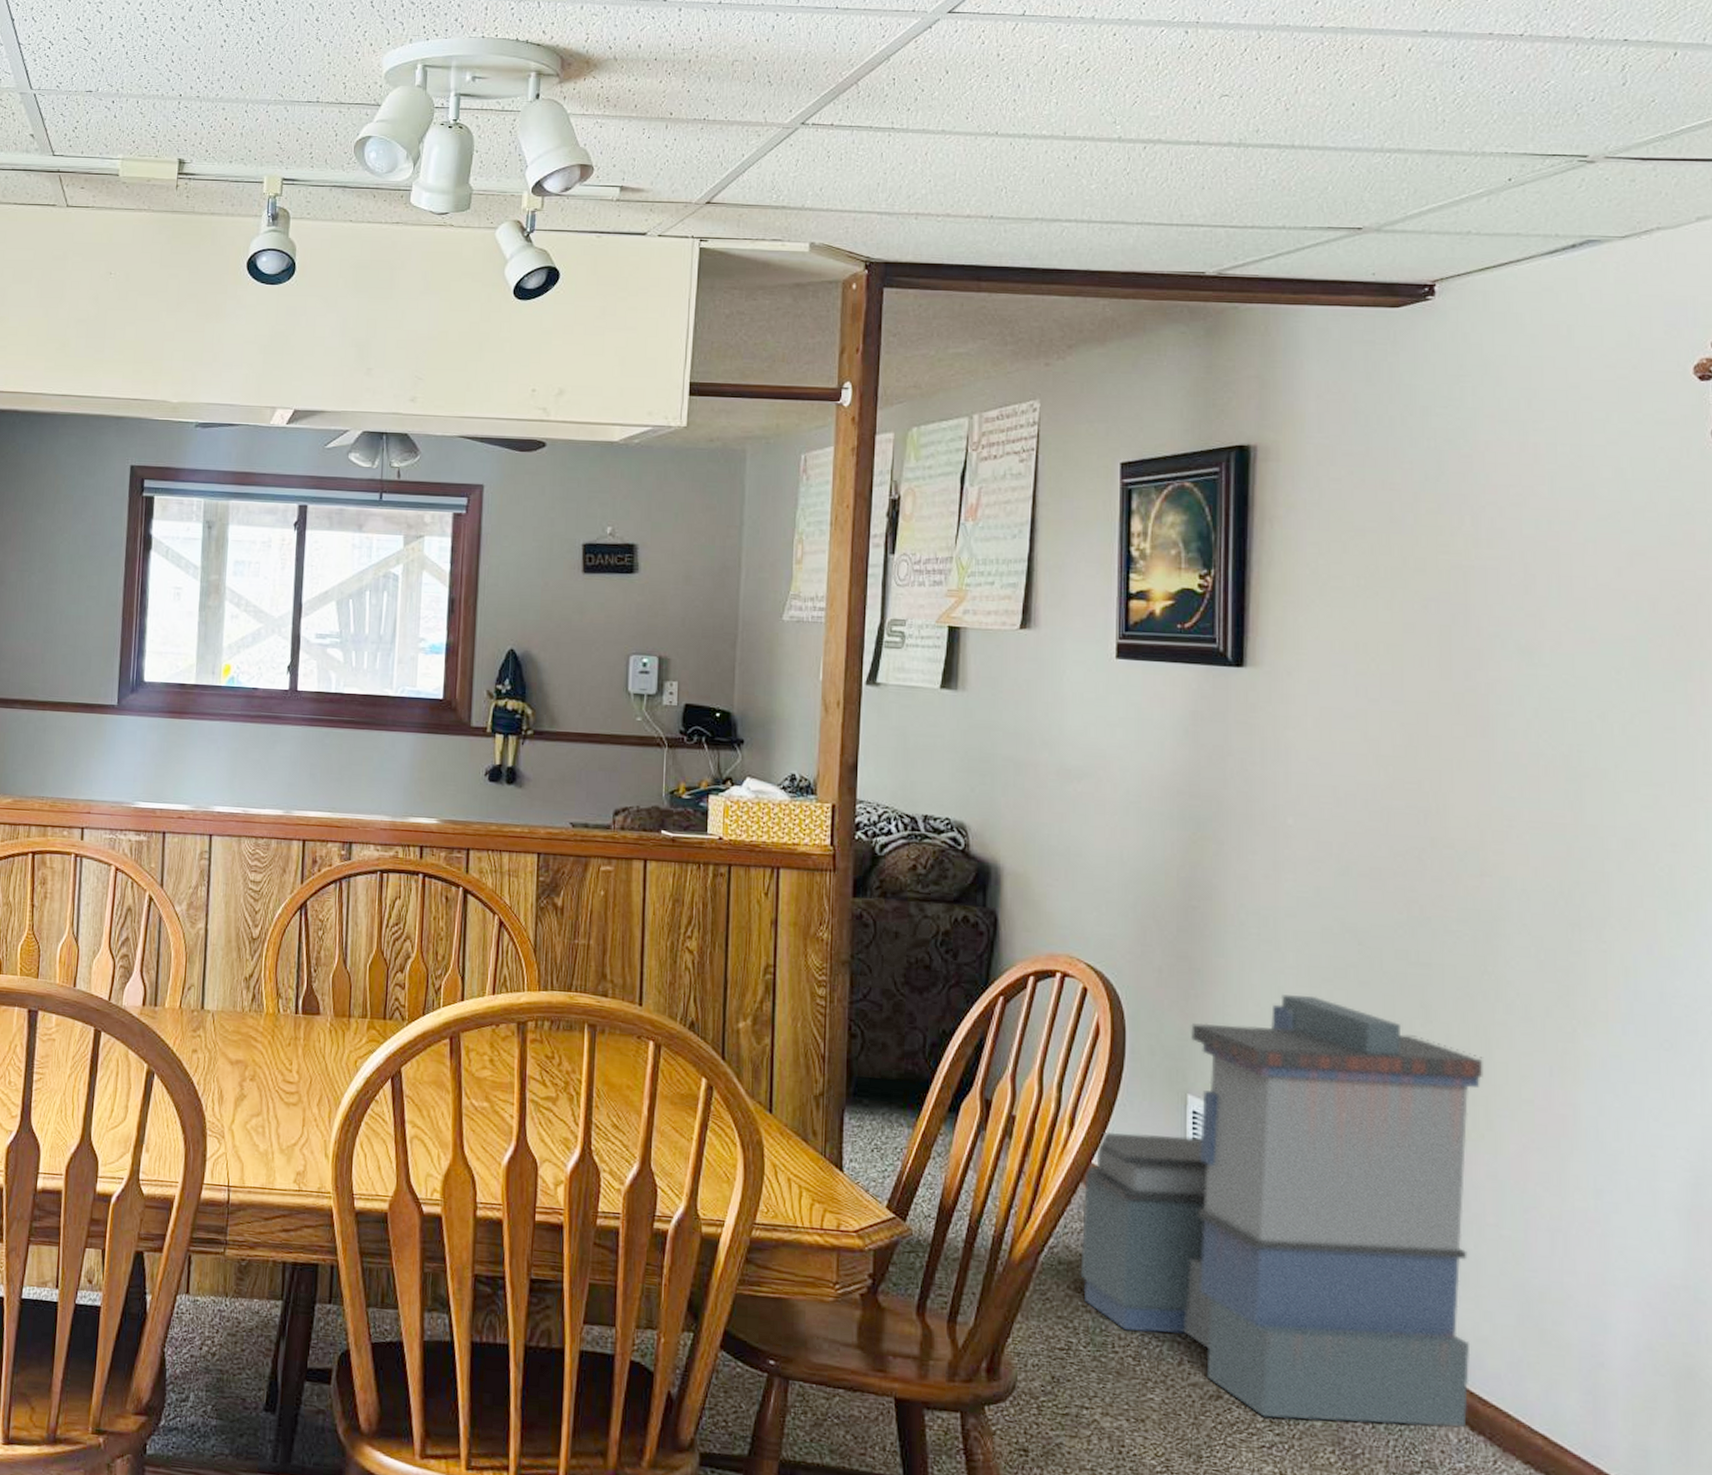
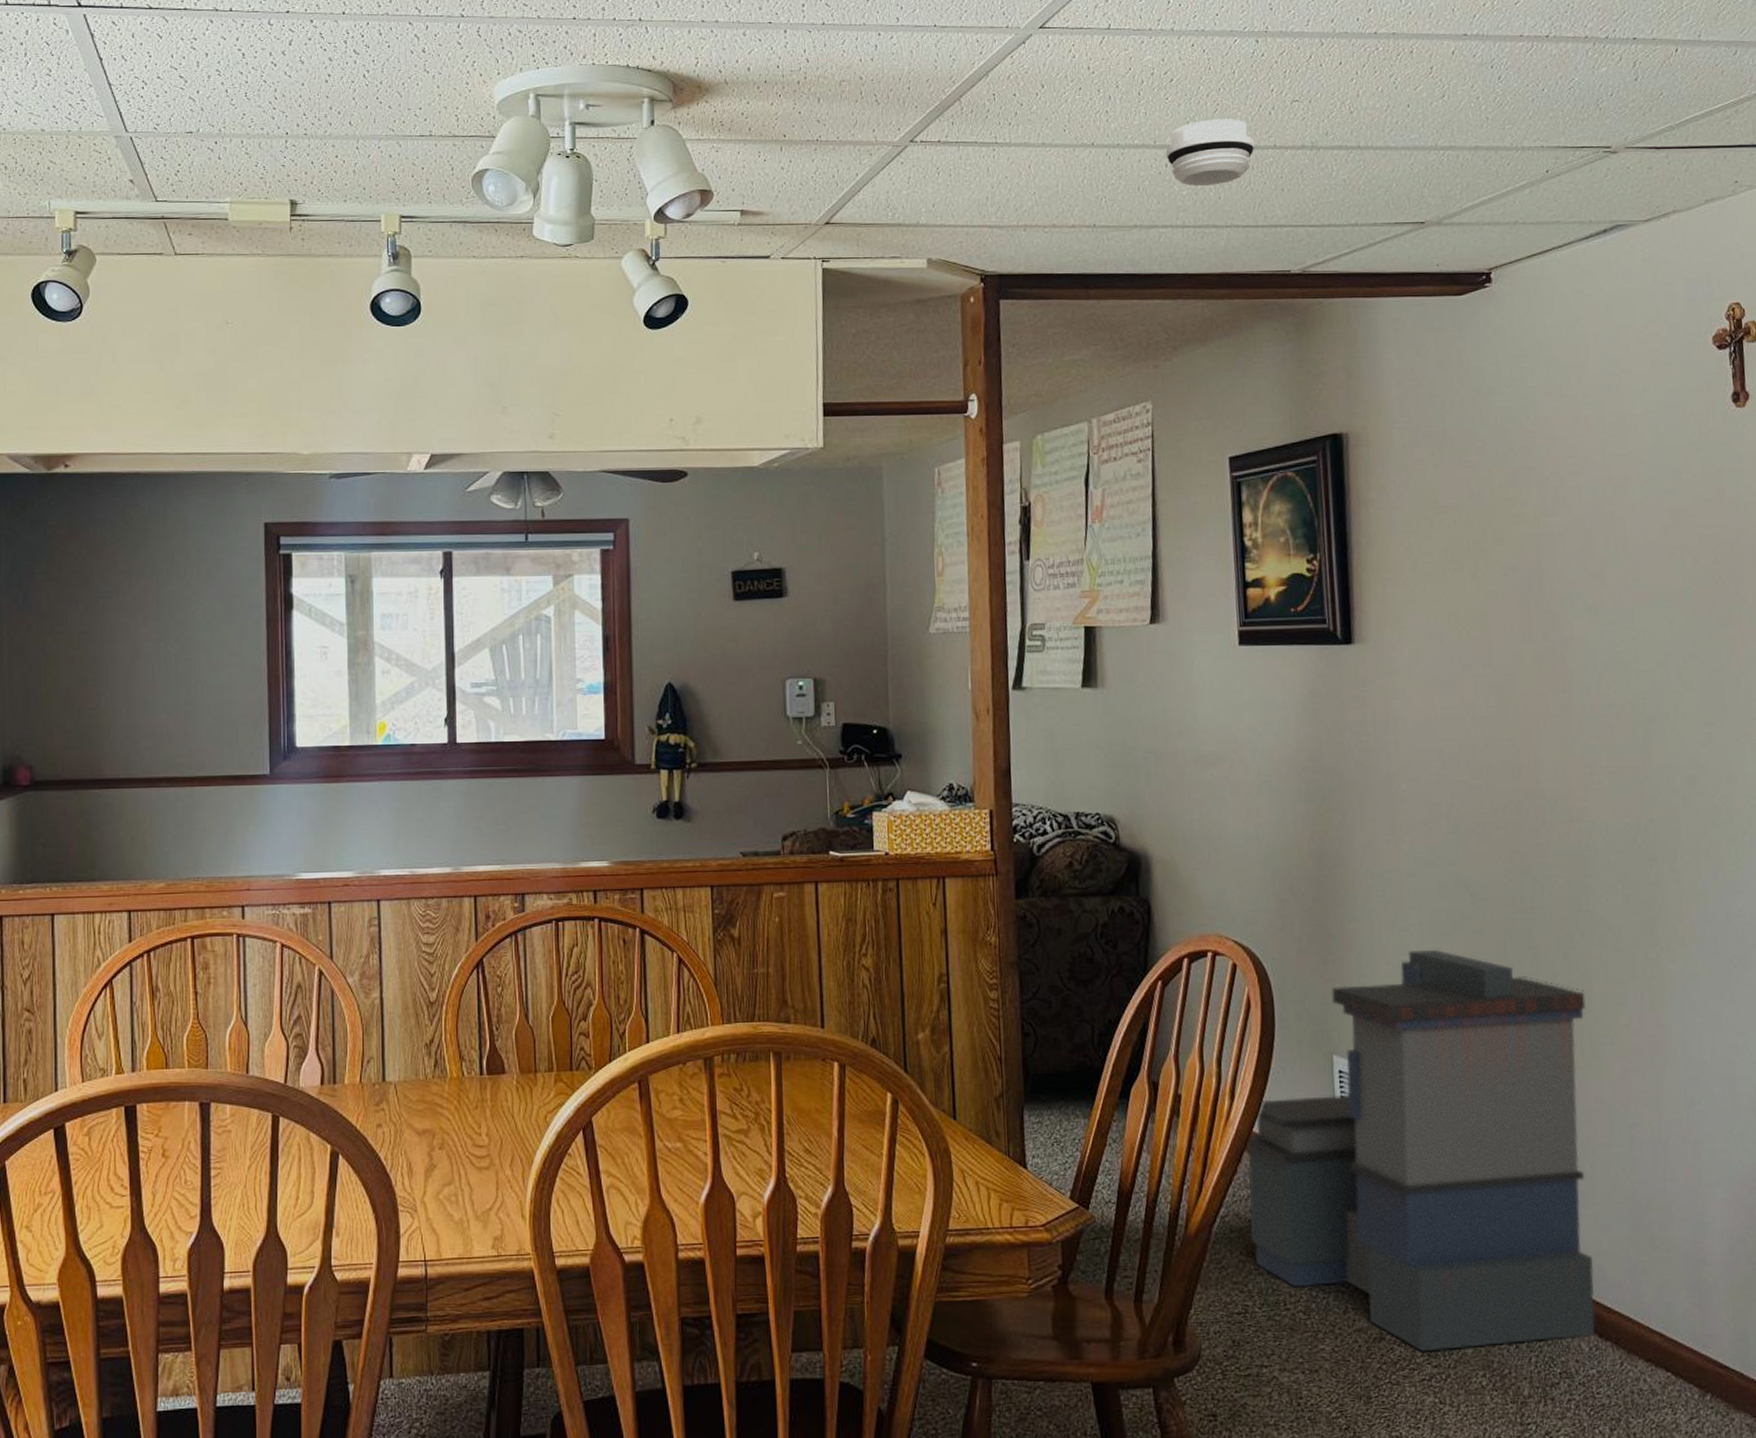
smoke detector: none [1076,111,1175,181] -> present [1166,119,1255,187]

